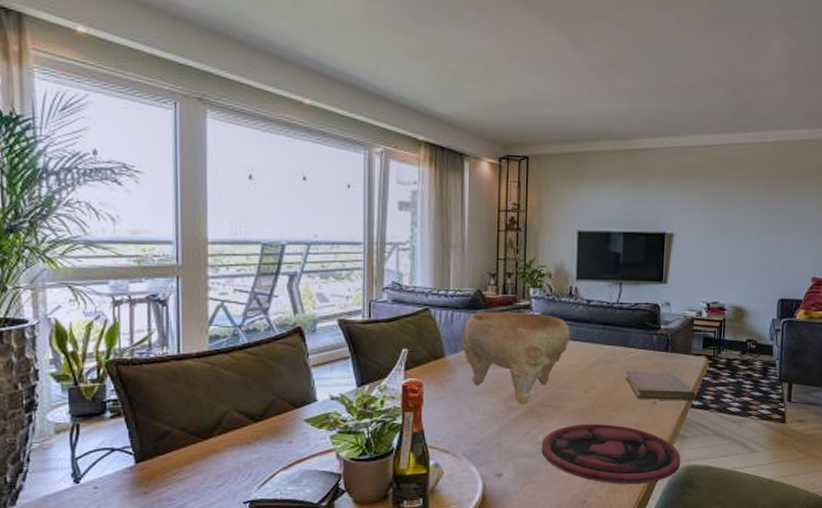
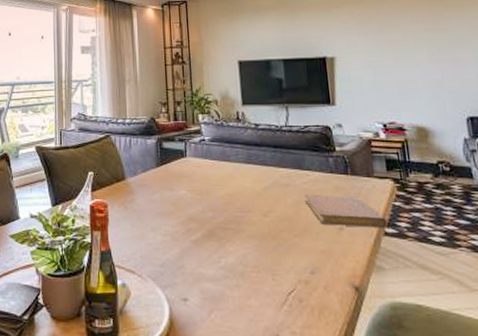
decorative bowl: present [461,311,570,404] -> none [139,136,242,227]
plate: present [541,424,681,485] -> none [224,250,384,321]

